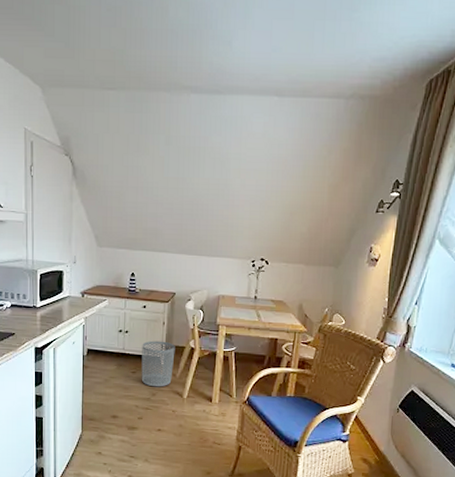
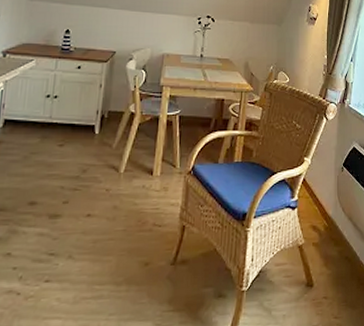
waste bin: present [141,340,175,387] -> none [70,106,113,162]

